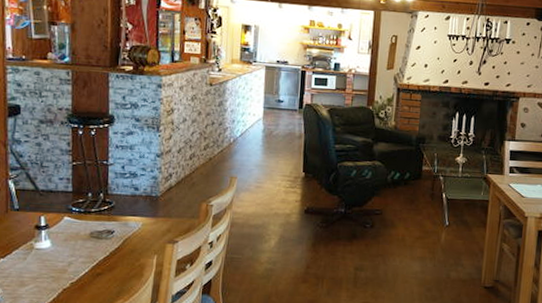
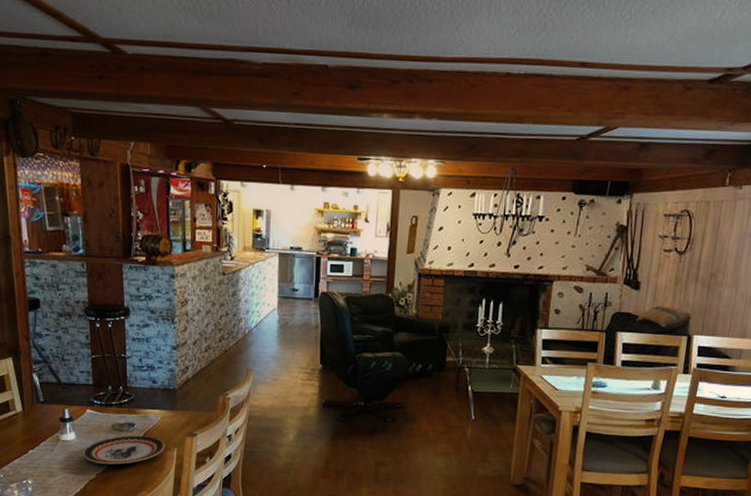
plate: none [58,242,145,273] -> present [83,435,165,465]

